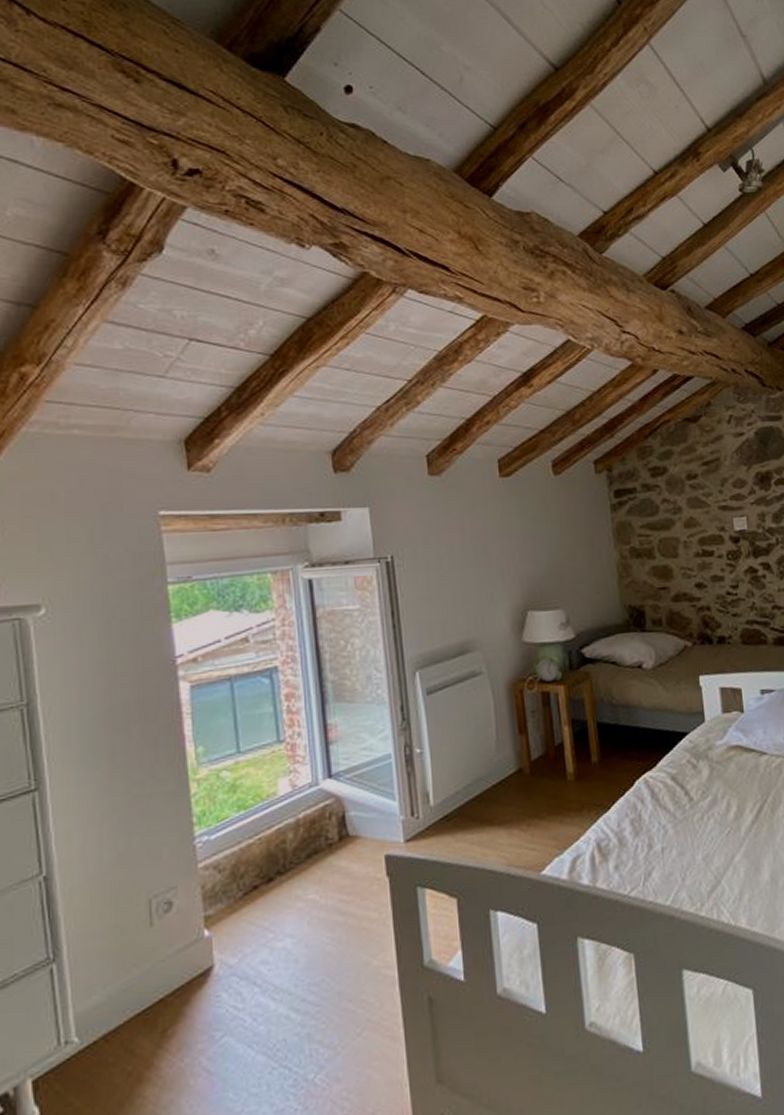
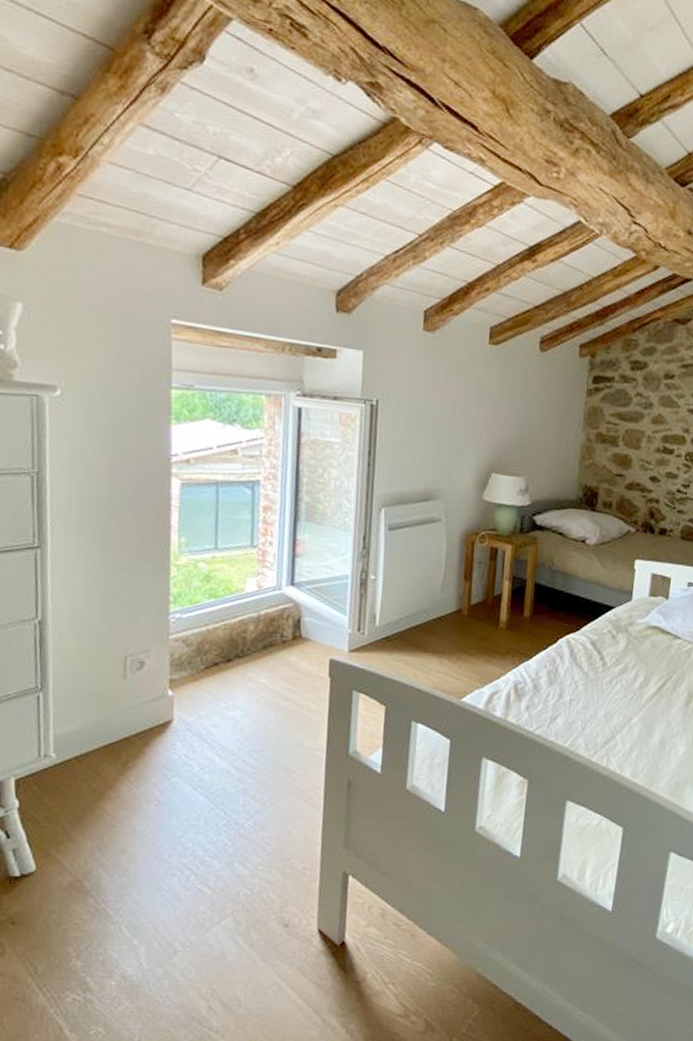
alarm clock: present [534,655,564,684] -> none [488,516,515,541]

